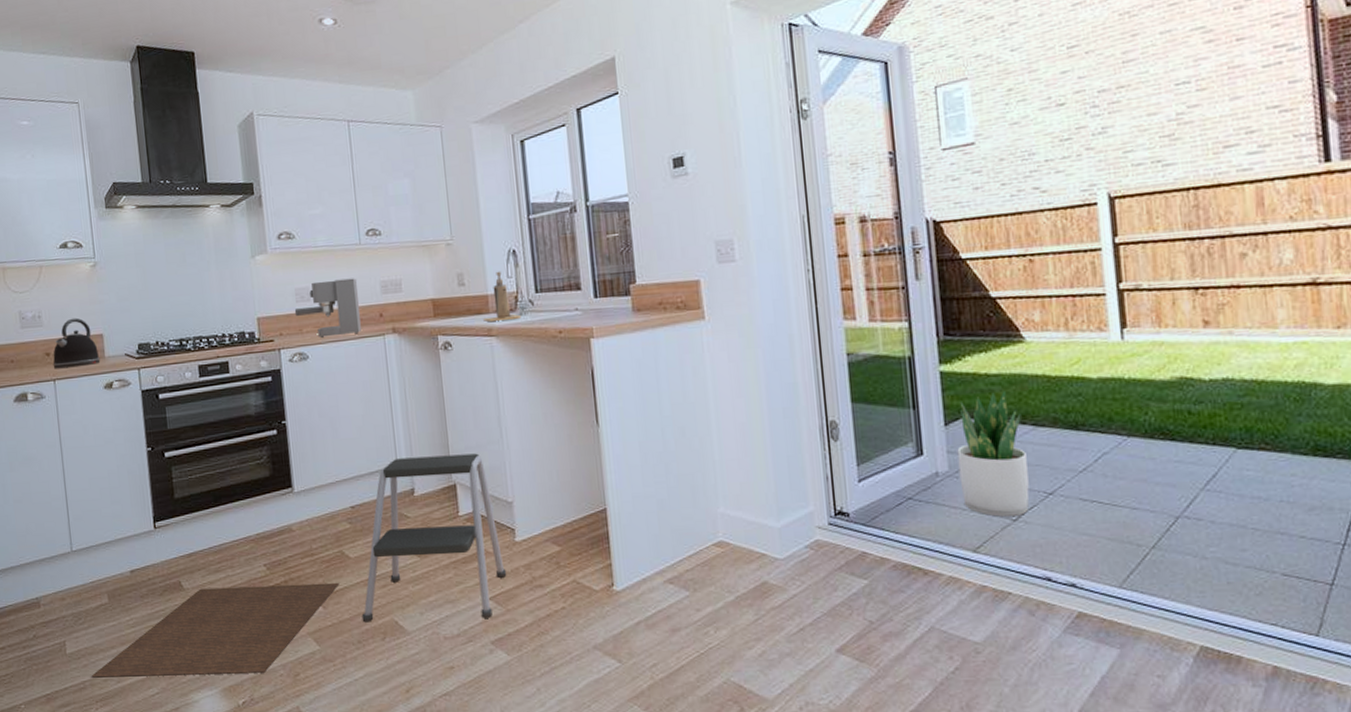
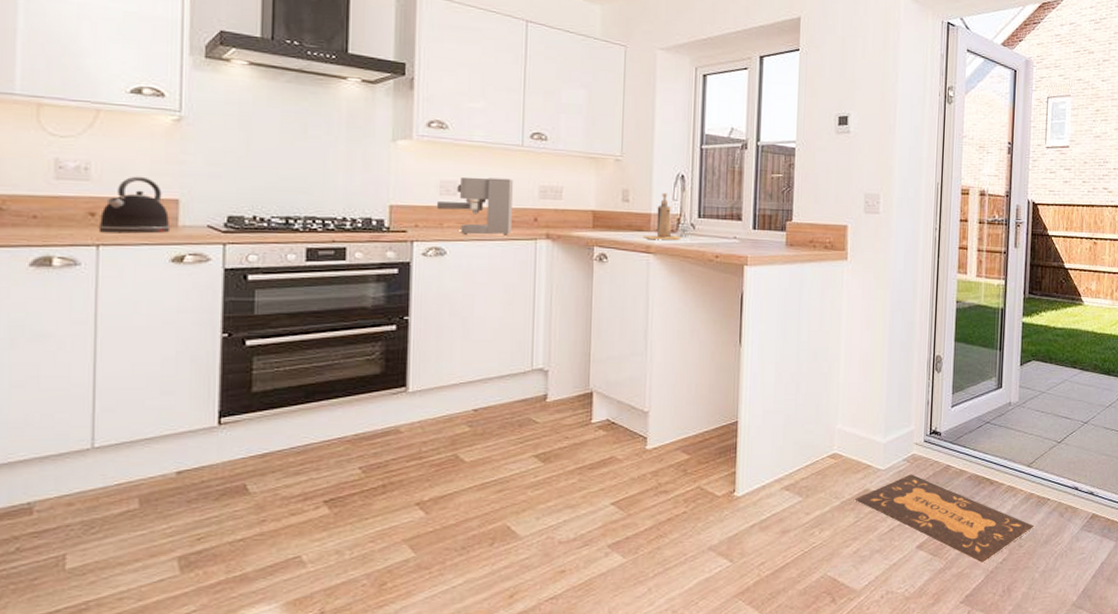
floor mat: present [91,582,340,678] -> none [99,487,449,597]
step stool: present [361,453,507,623] -> none [469,363,633,528]
doormat: none [751,563,994,673] -> present [854,474,1035,564]
planter: present [957,390,1030,517] -> none [1025,341,1074,439]

